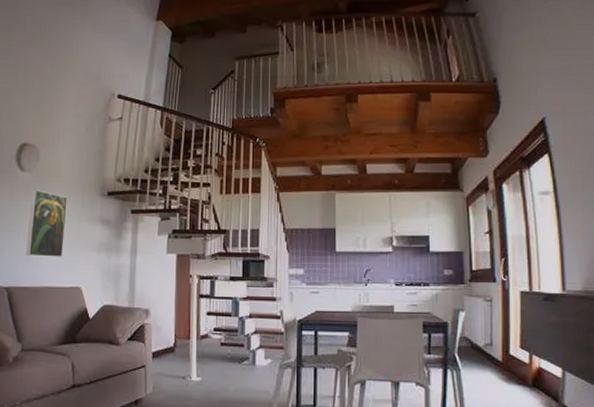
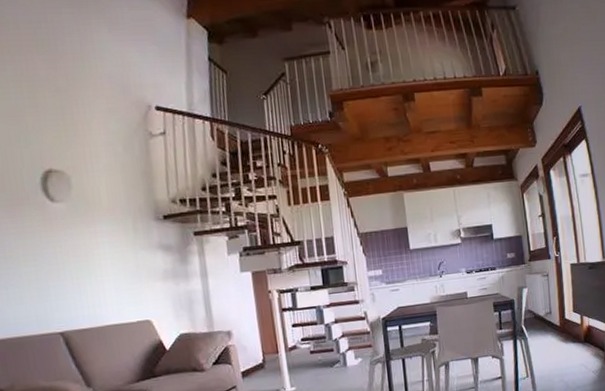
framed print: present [26,190,67,257] -> none [69,221,123,295]

